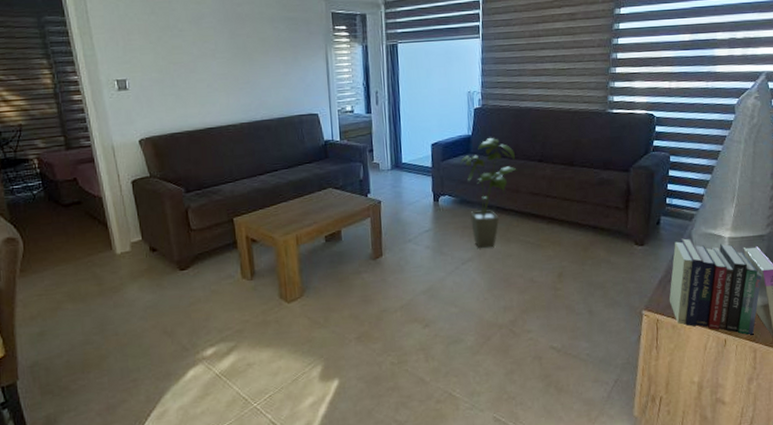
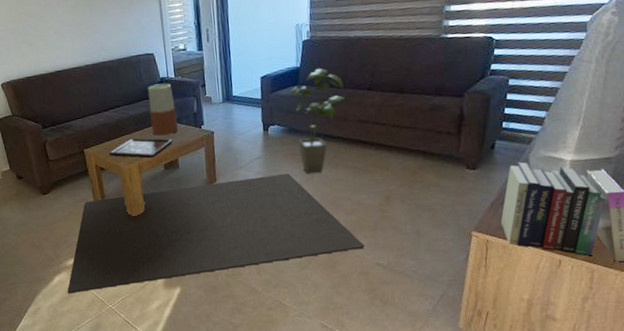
rug: none [203,247,539,390] -> present [68,173,365,293]
decorative tray: none [263,206,336,229] -> present [109,138,173,158]
vase: none [309,146,343,205] -> present [147,83,179,136]

